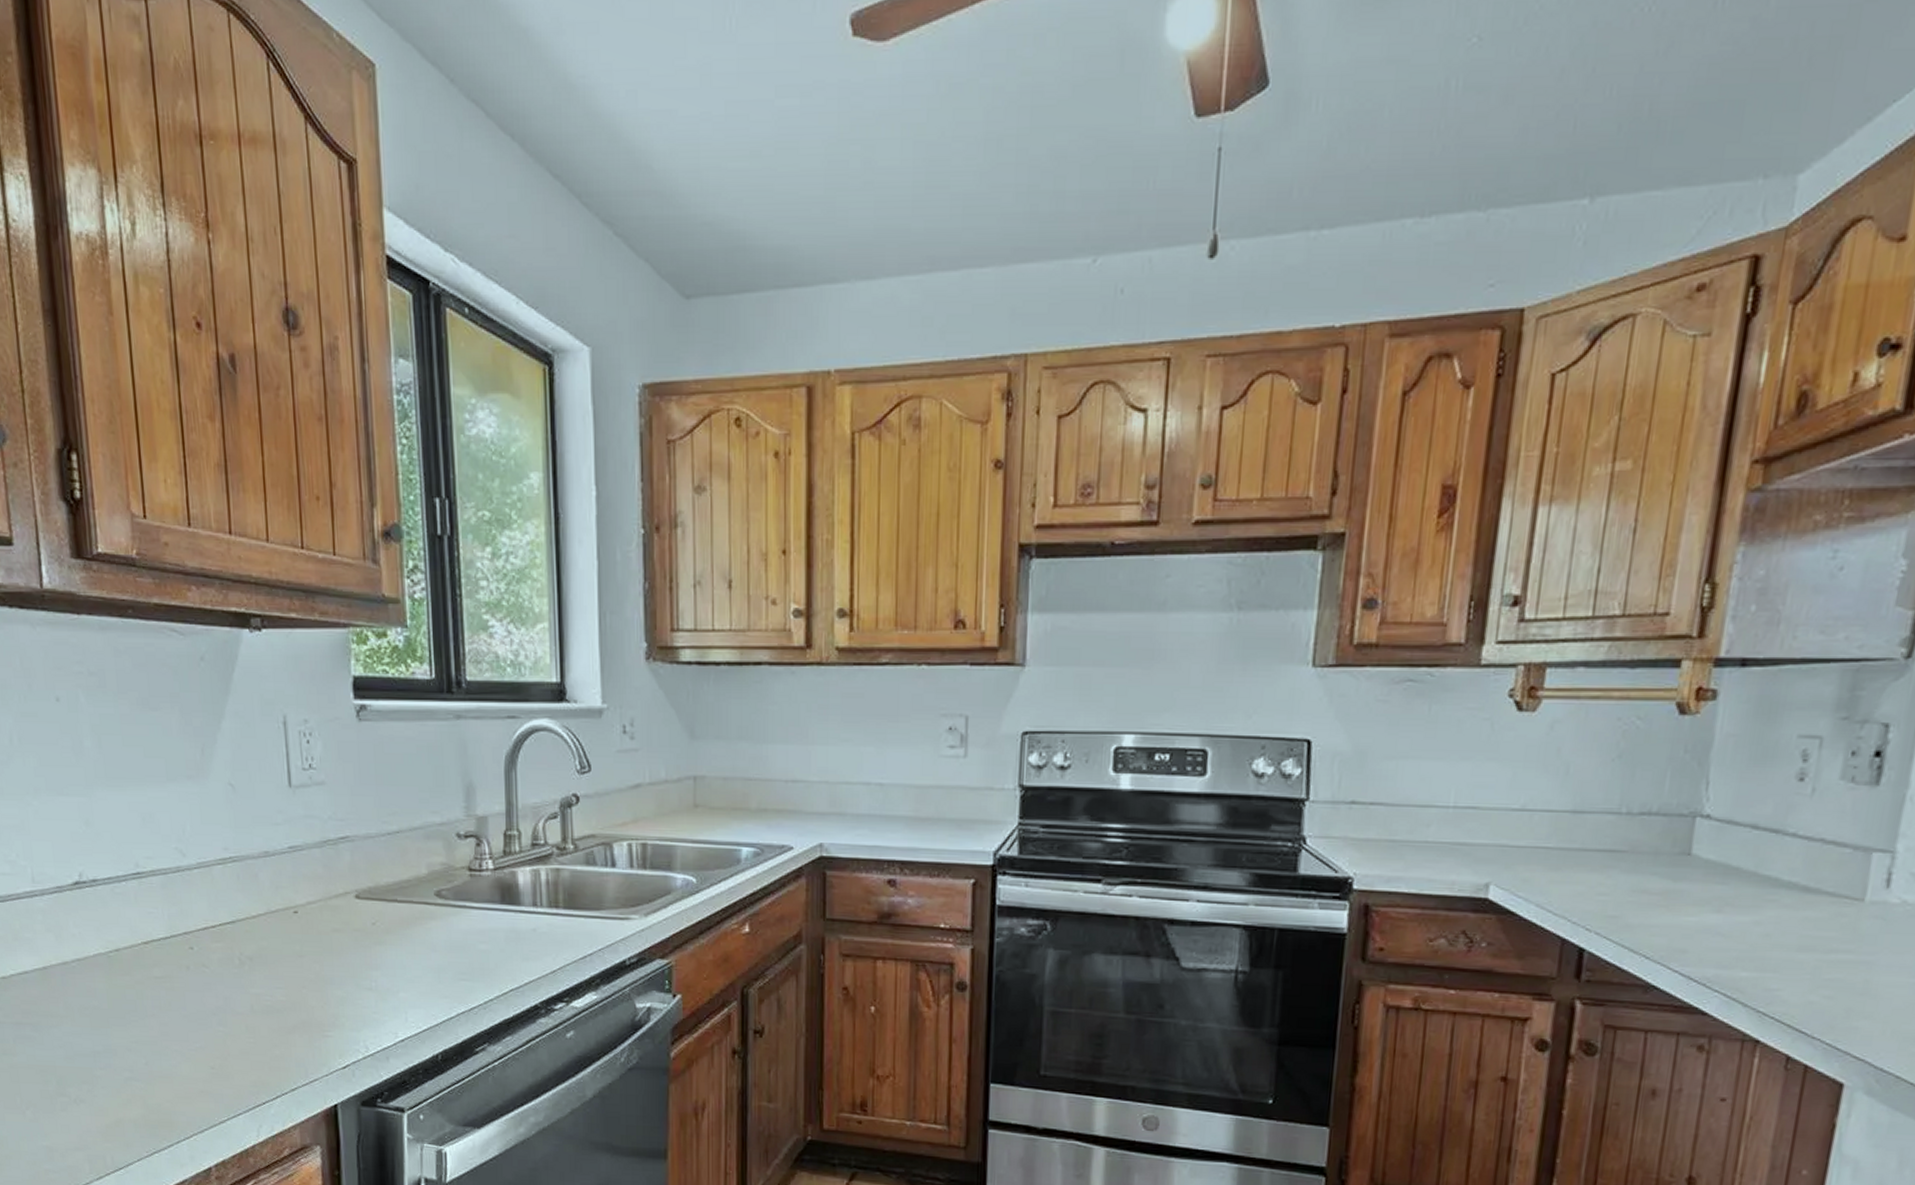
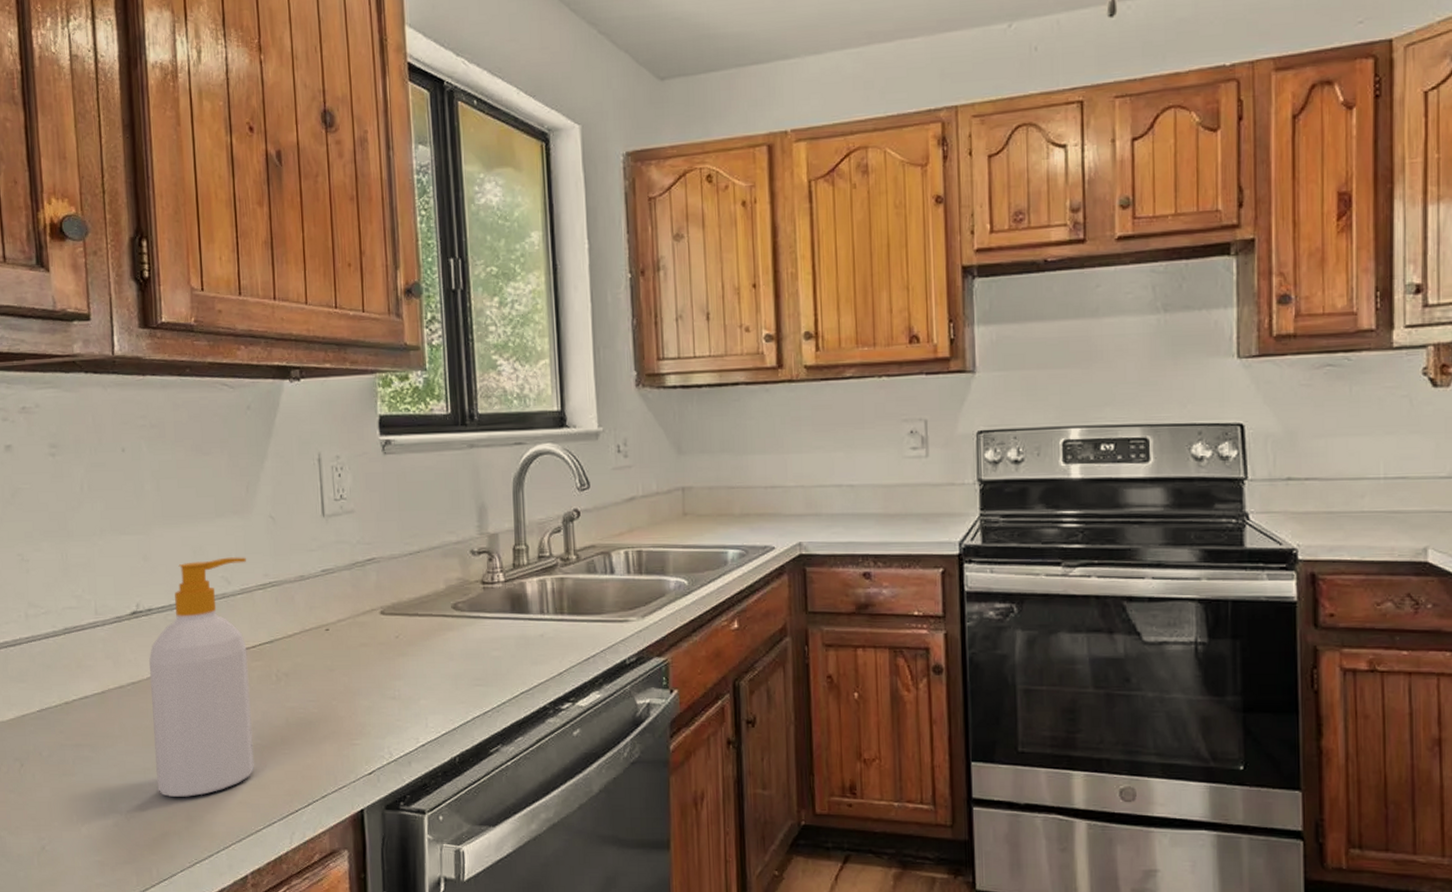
soap bottle: none [95,827,216,1084] -> present [149,557,254,797]

